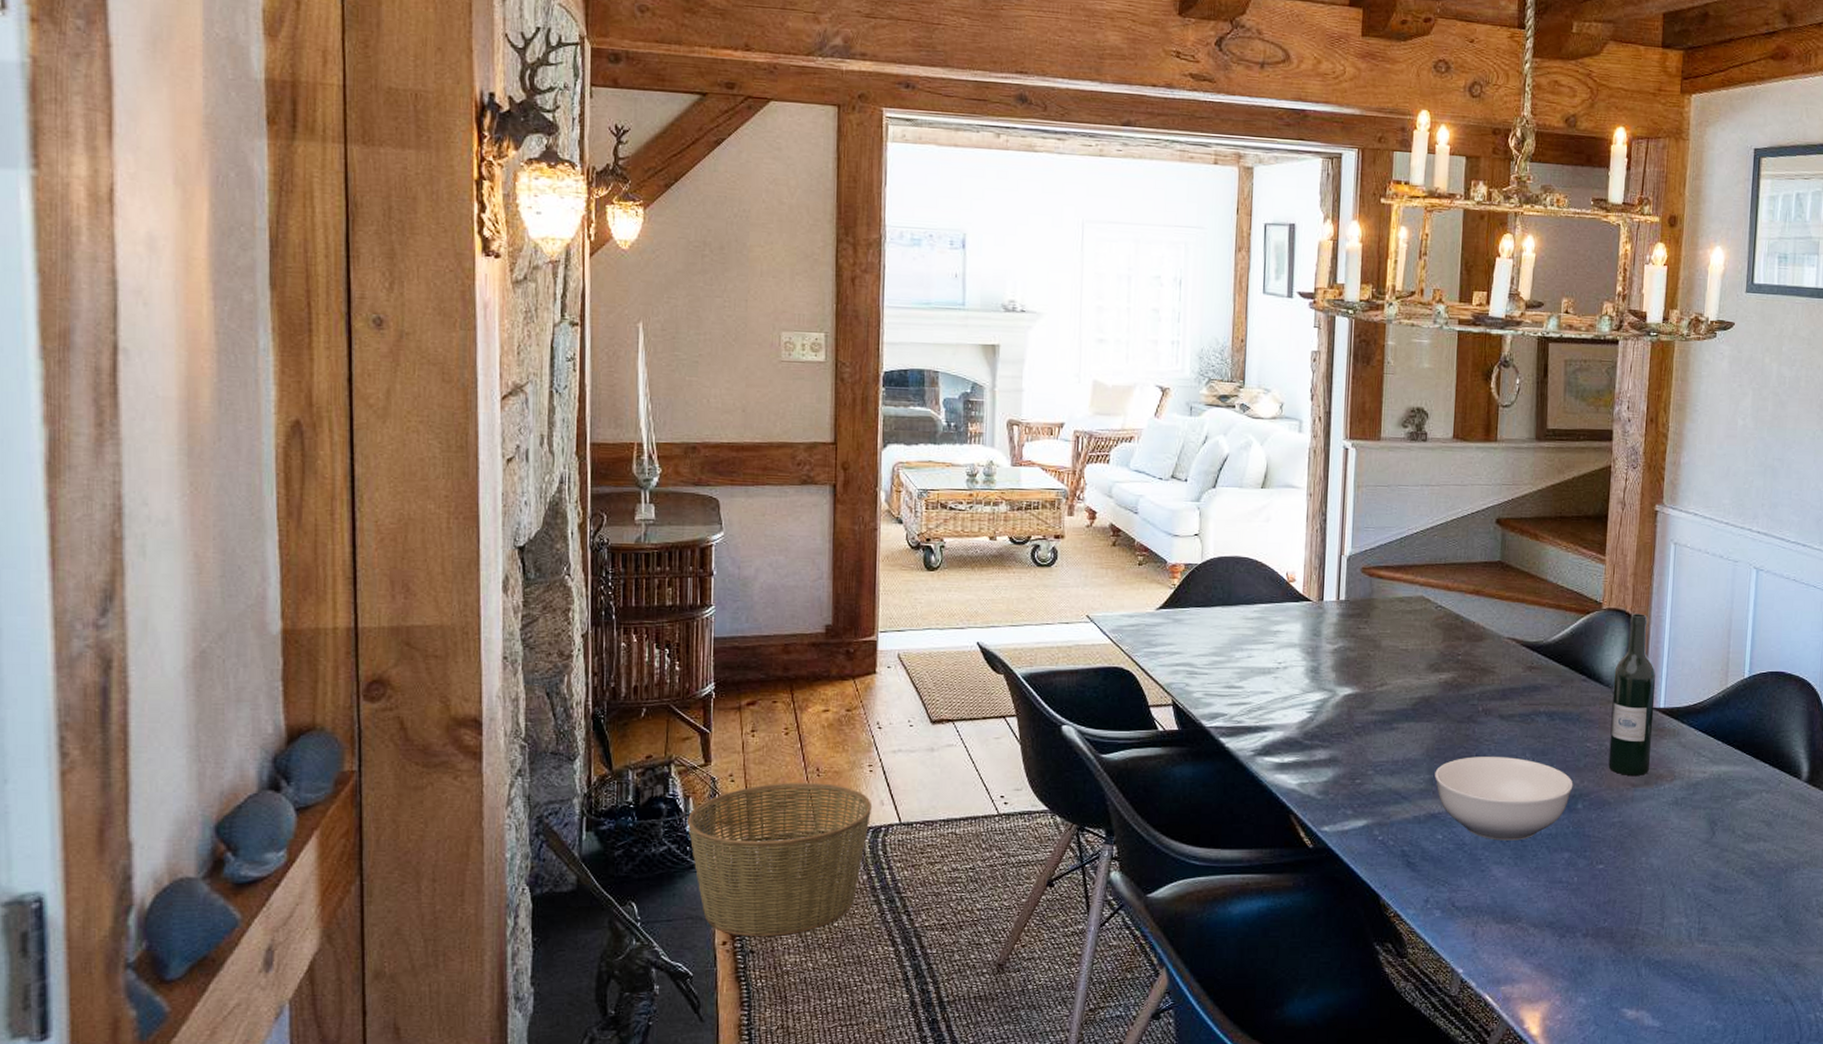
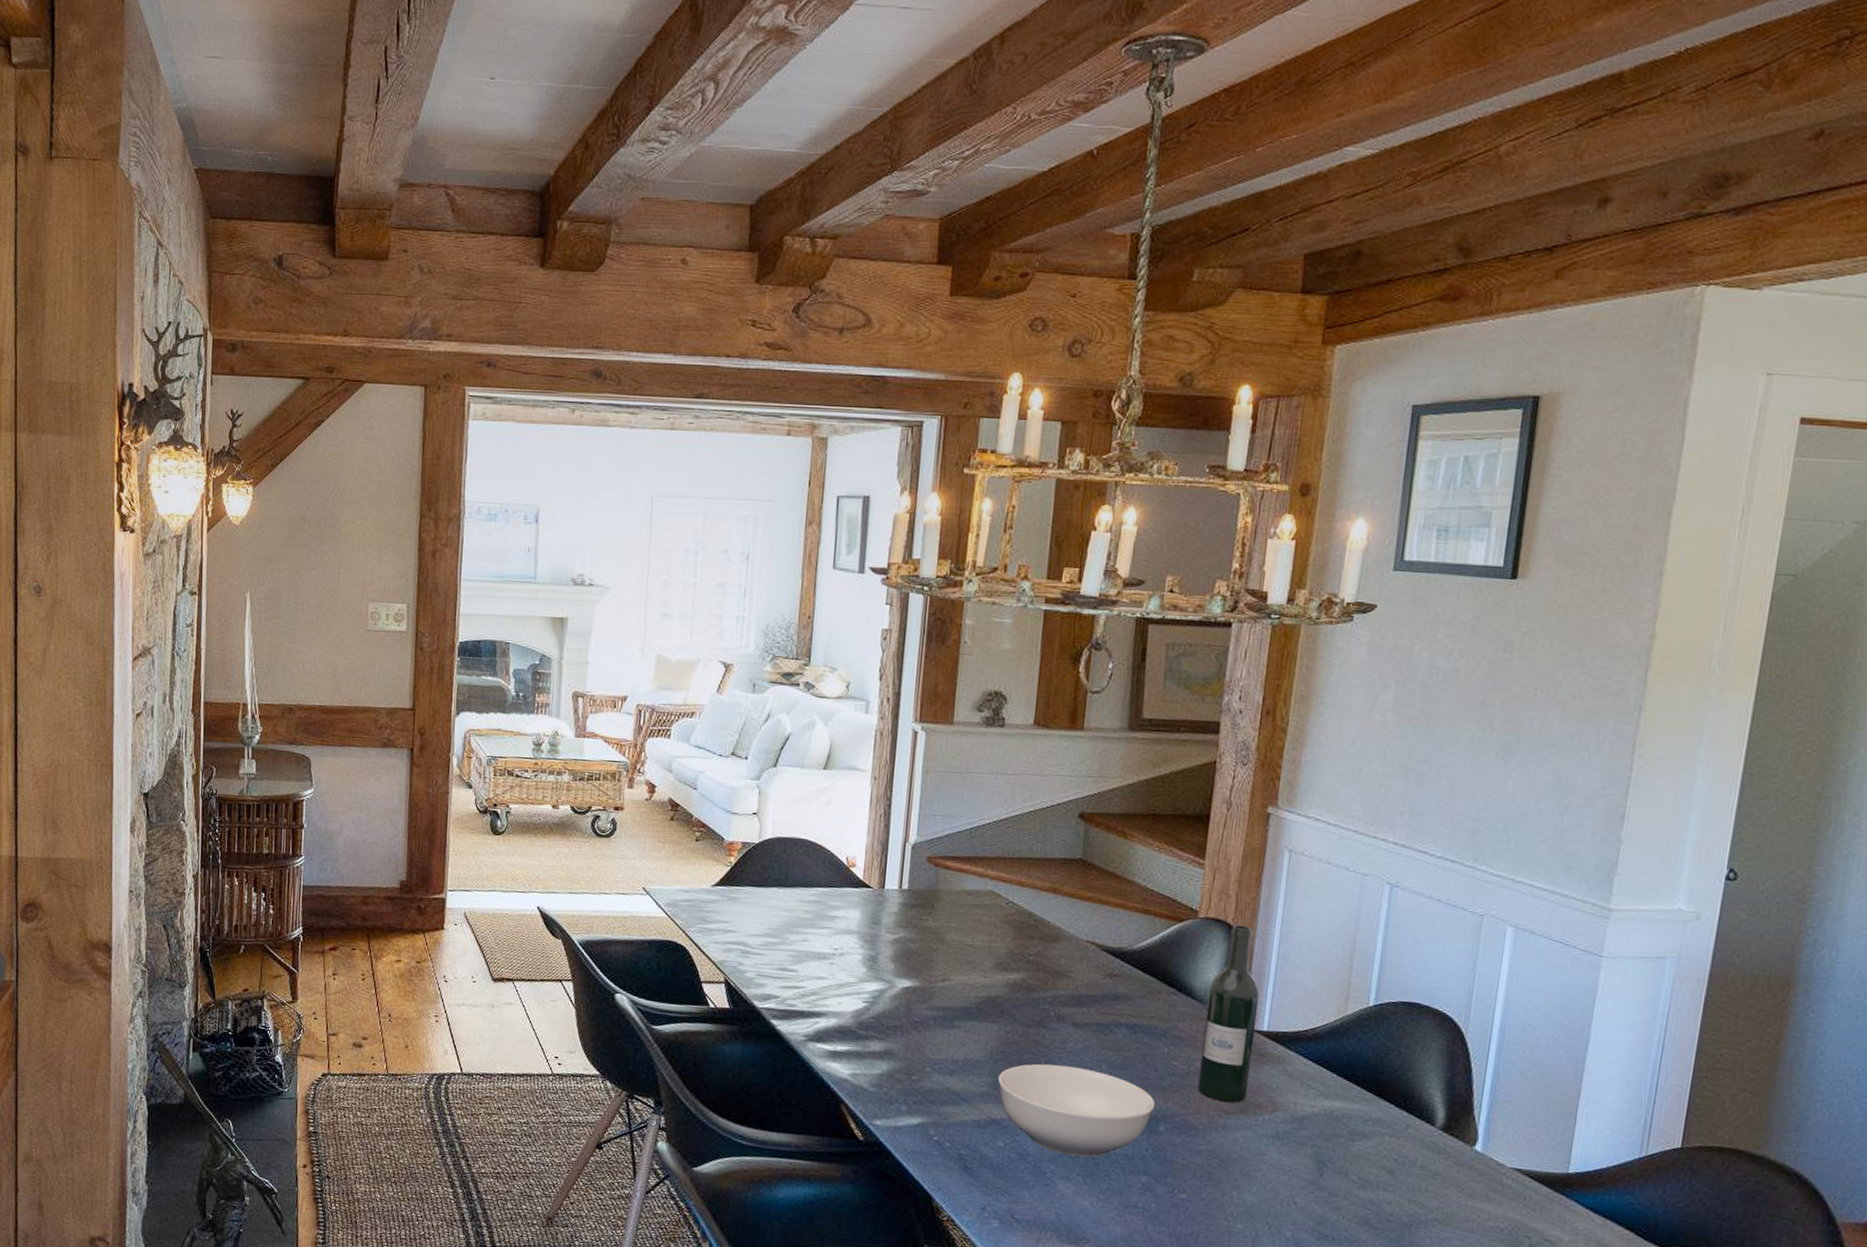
basket: present [688,783,873,937] -> none [276,1024,437,1166]

